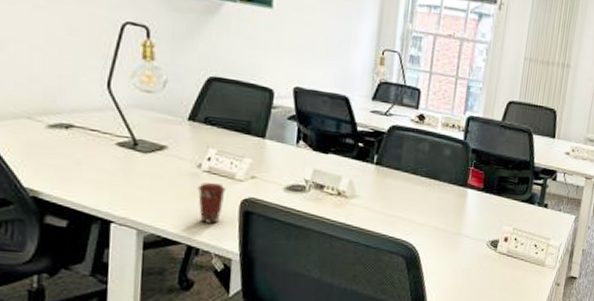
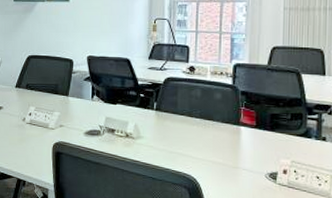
coffee cup: present [197,182,226,224] -> none [23,132,42,162]

